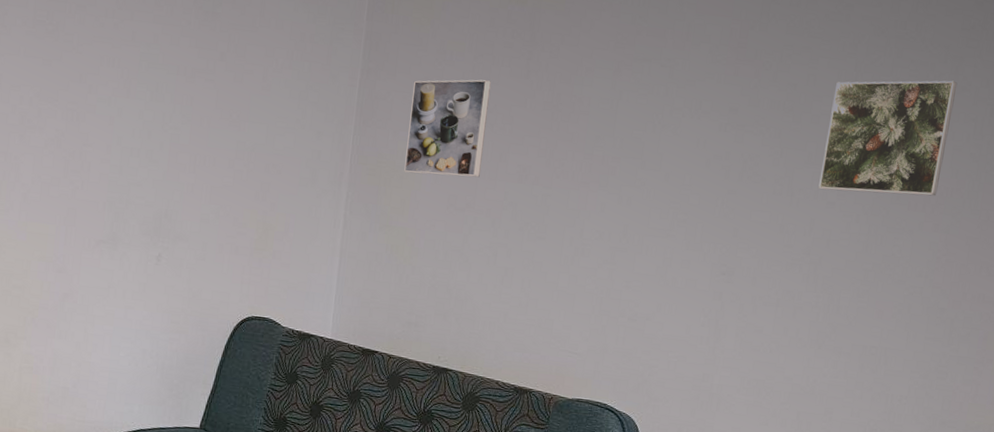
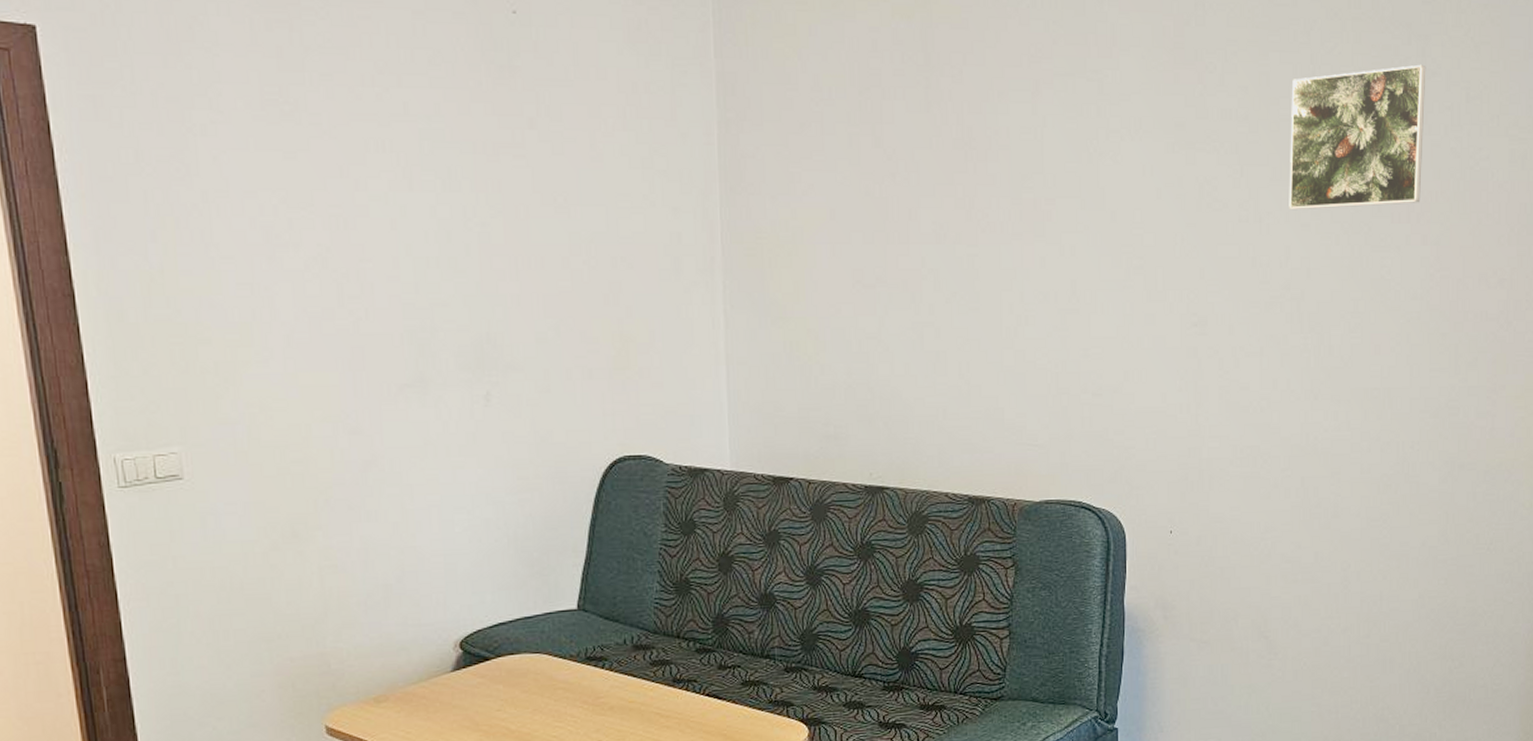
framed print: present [404,79,491,178] -> none [788,119,888,247]

